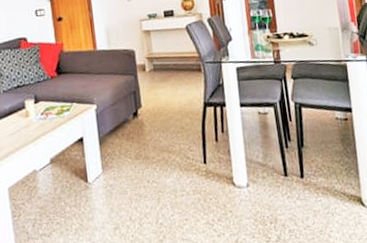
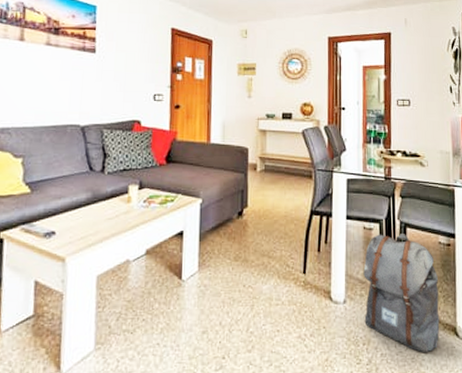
backpack: none [263,113,345,225] -> present [363,232,440,352]

